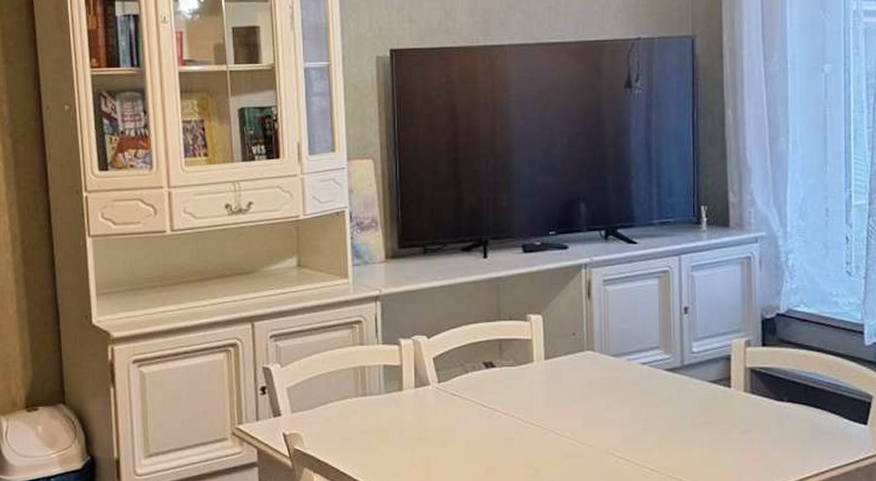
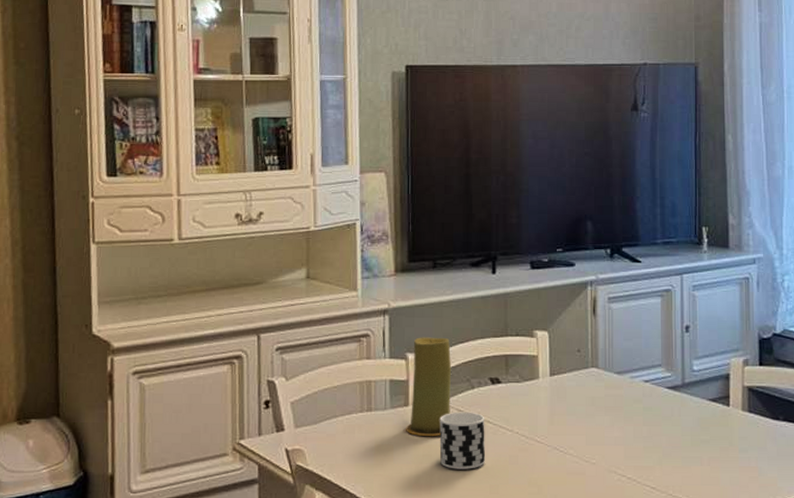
candle: none [401,322,445,420] -> present [406,337,451,436]
cup: none [434,396,480,452] -> present [439,411,485,469]

